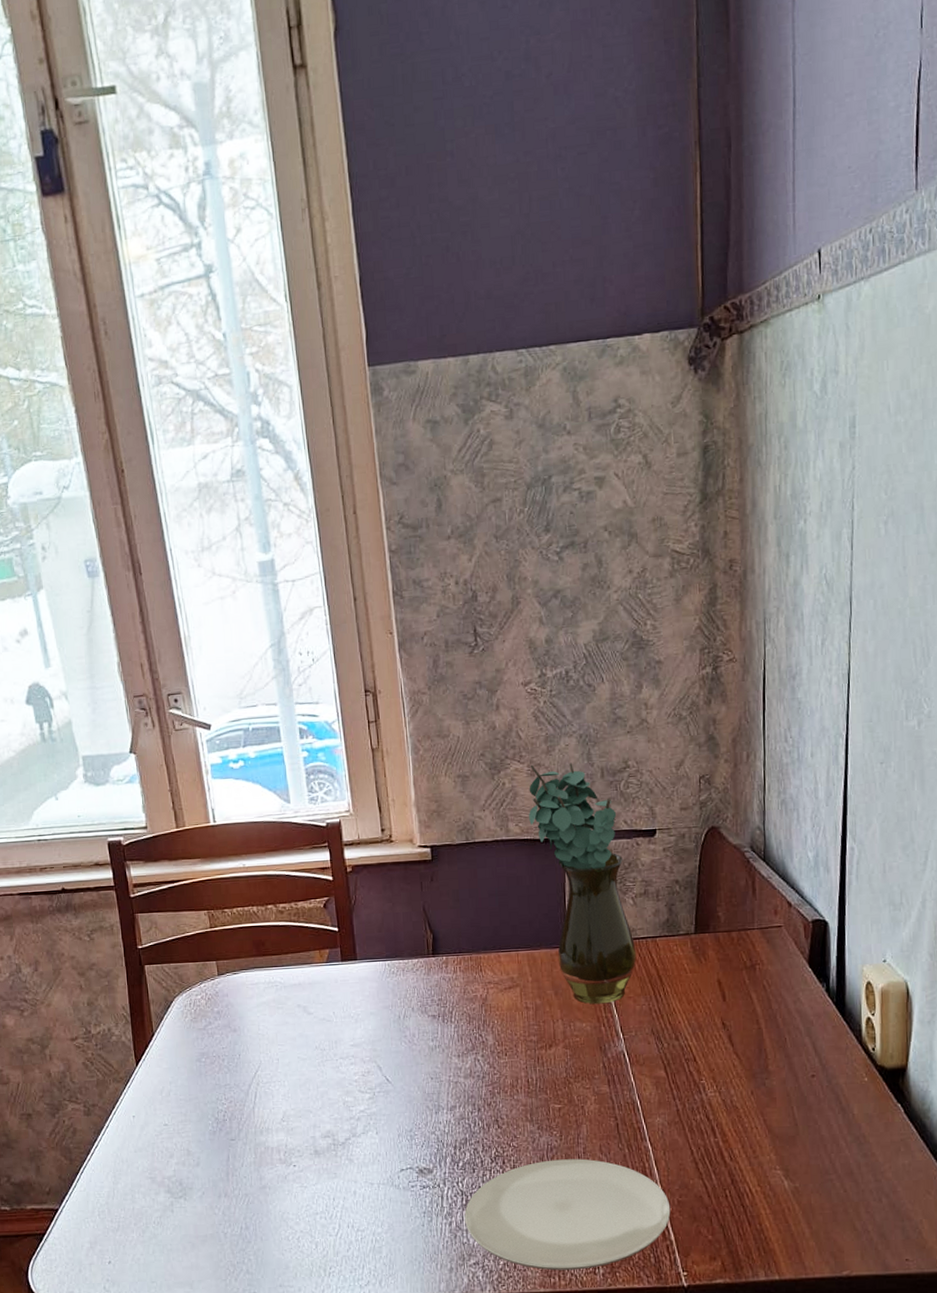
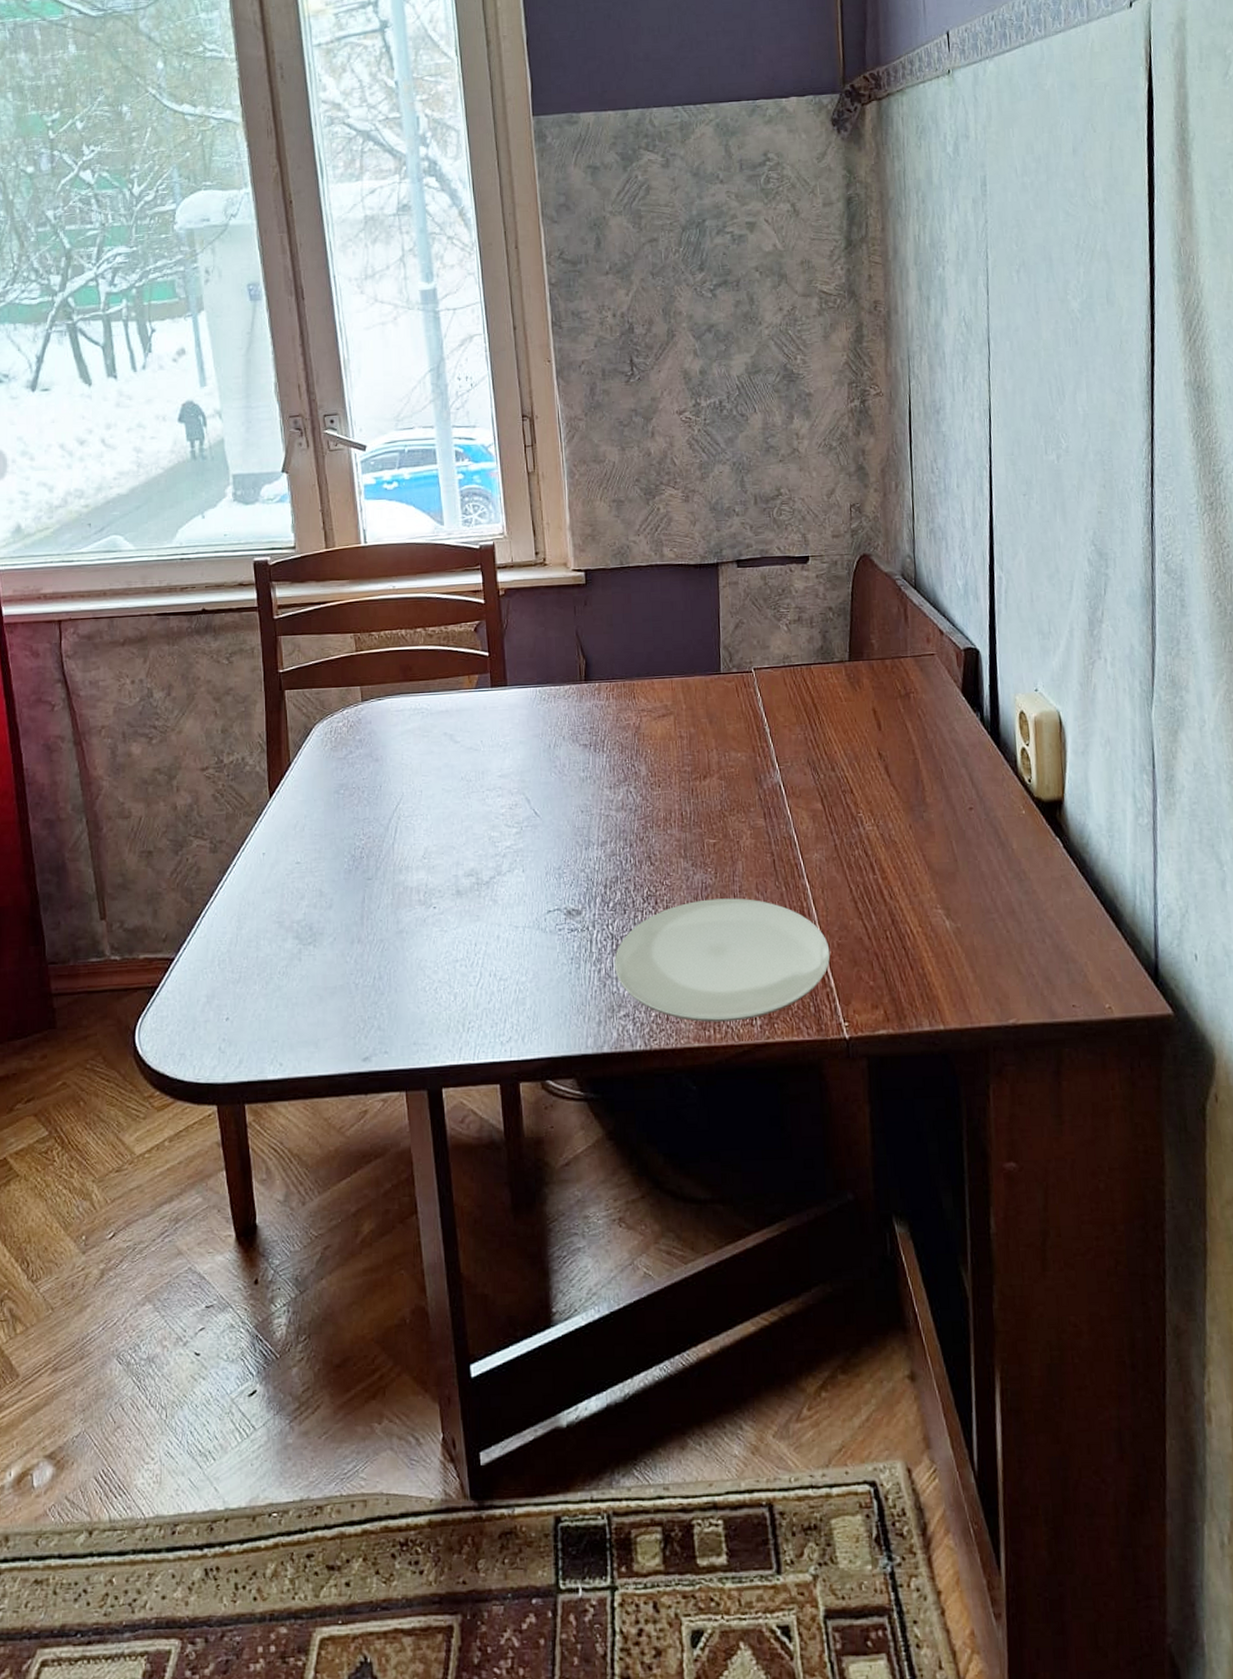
vase: present [529,763,637,1004] -> none [683,490,792,734]

